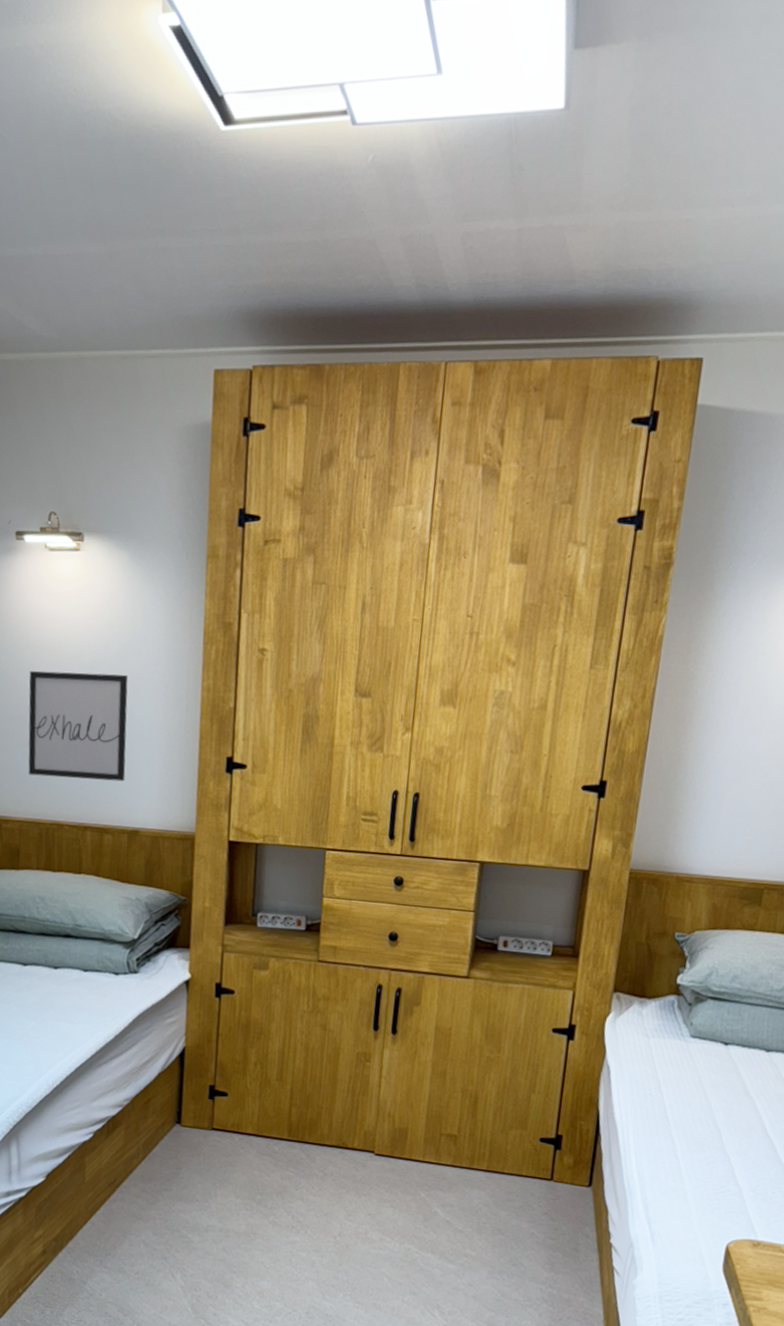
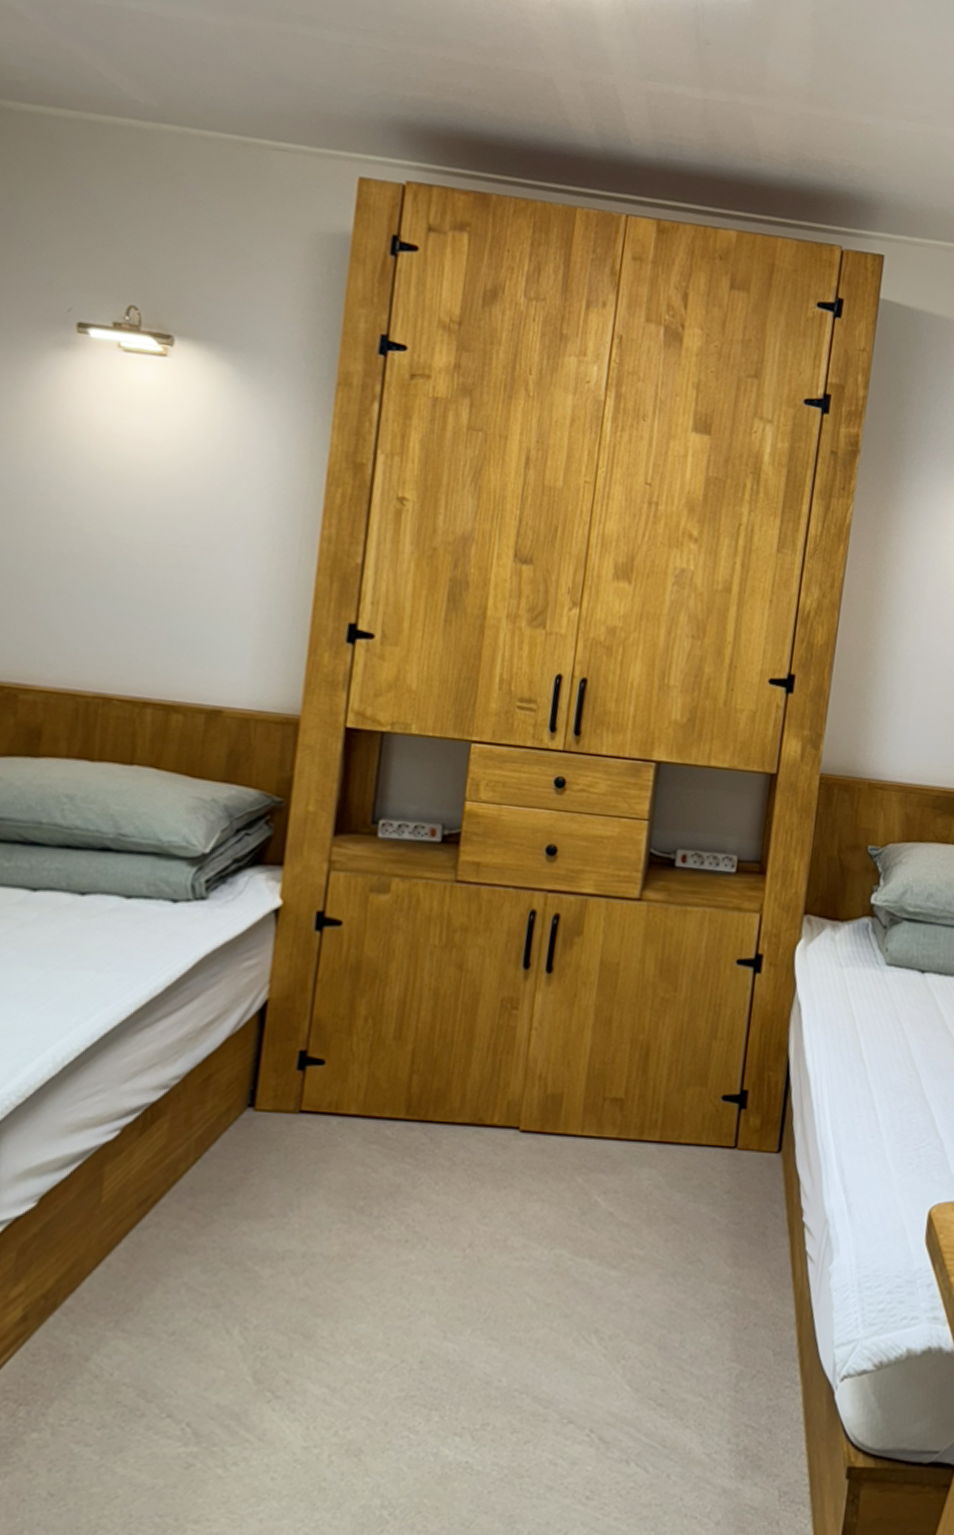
wall art: present [28,671,129,782] -> none [65,497,222,647]

